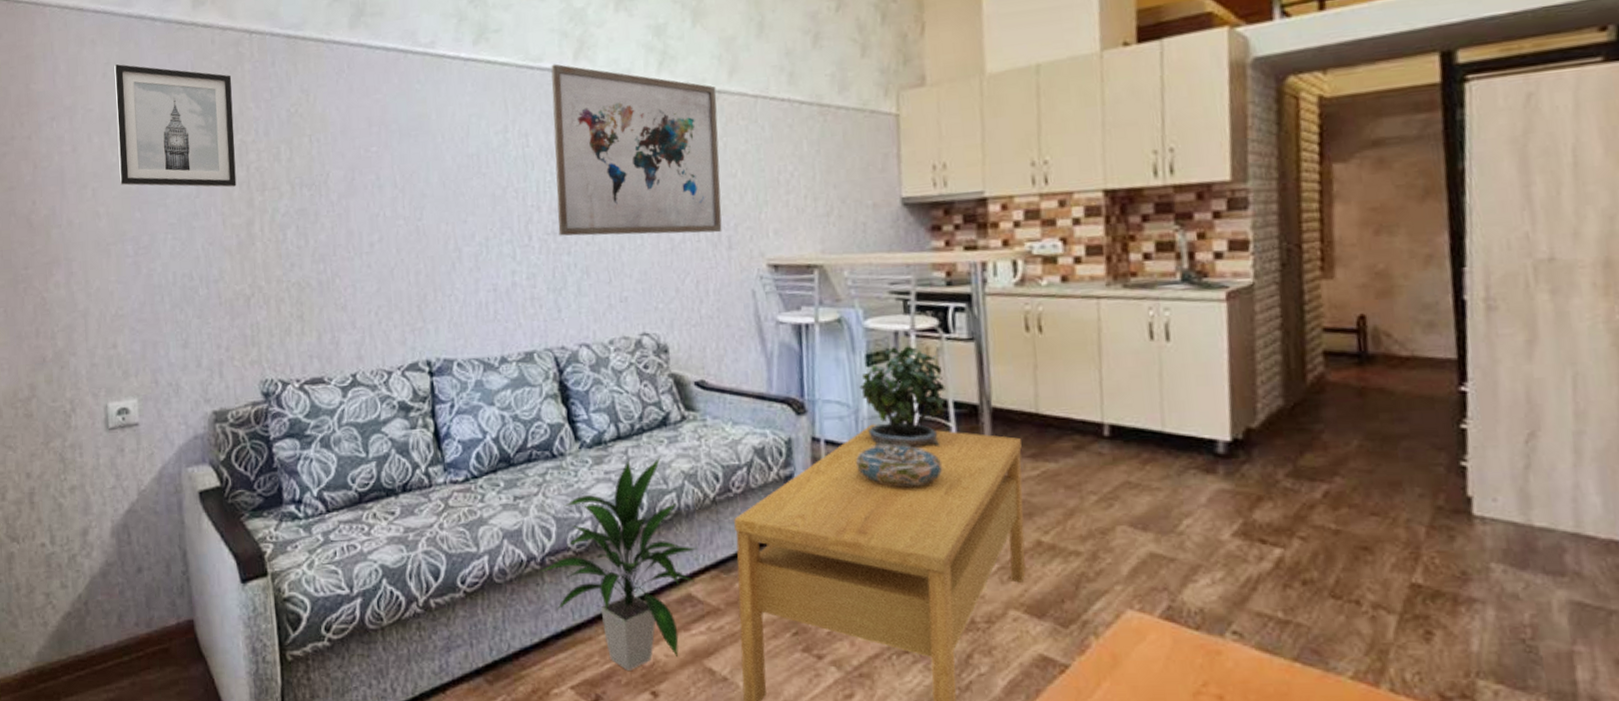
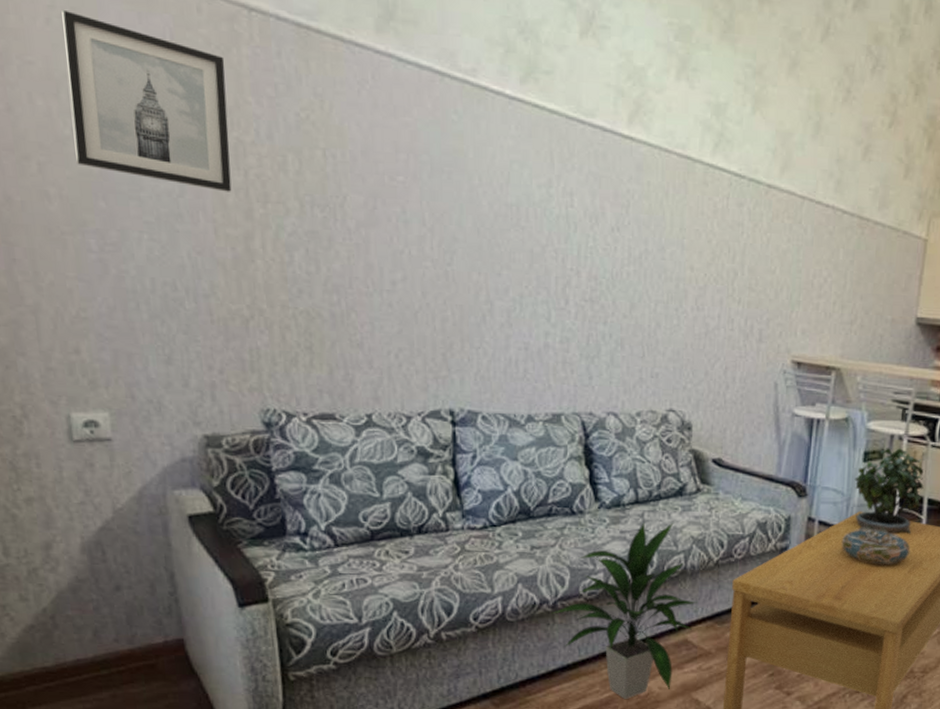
wall art: present [551,64,722,236] -> none [596,123,767,325]

